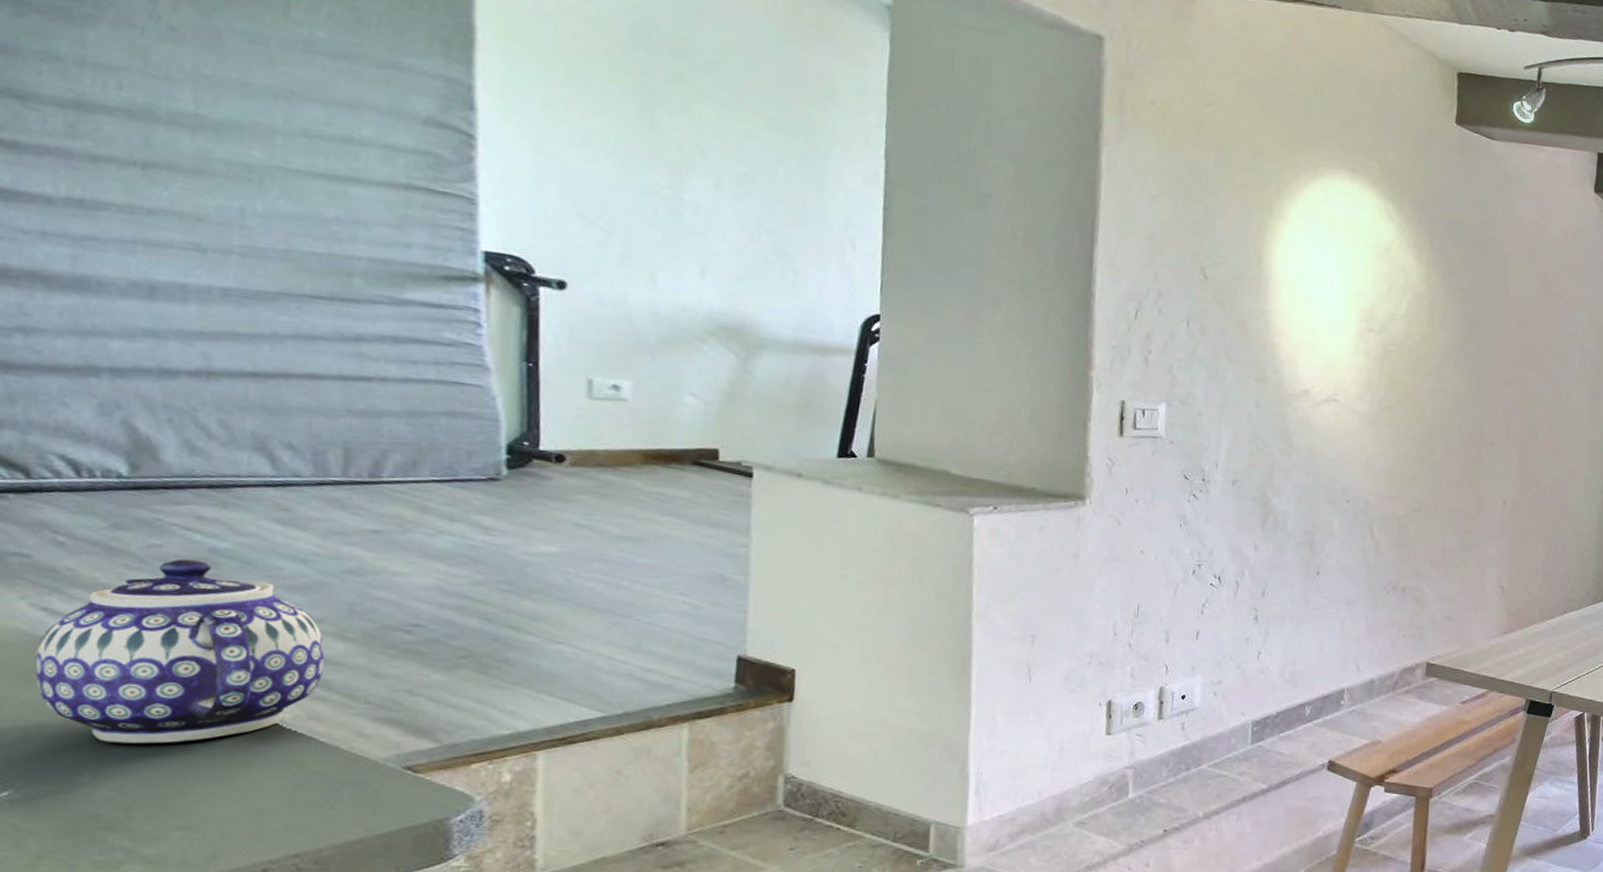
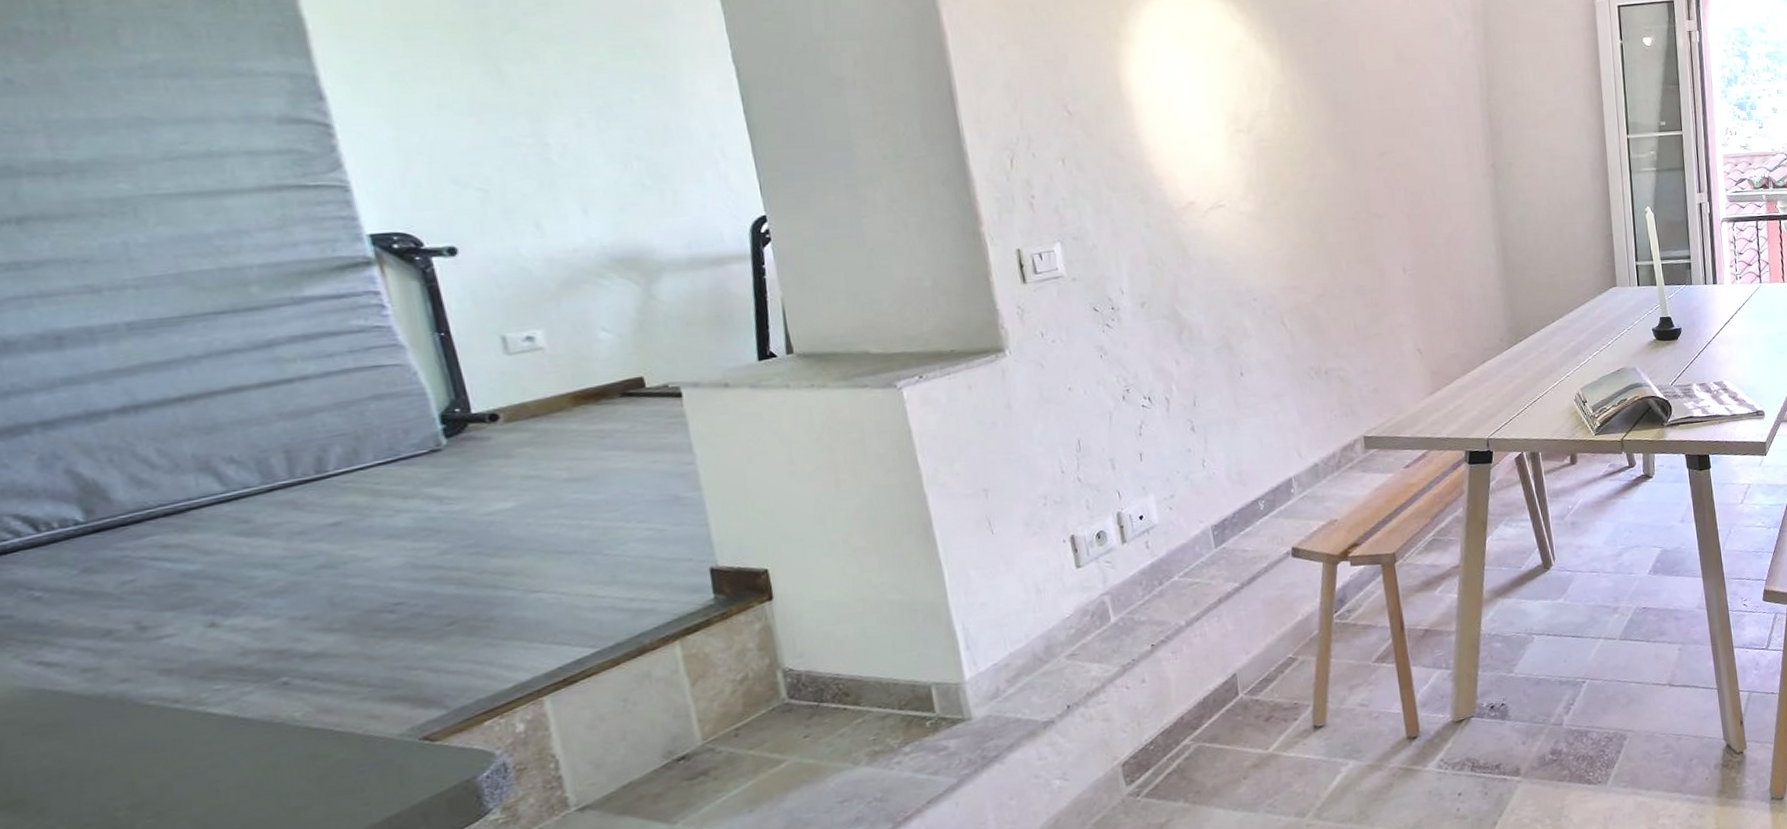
teapot: present [34,558,325,744] -> none [42,586,321,775]

